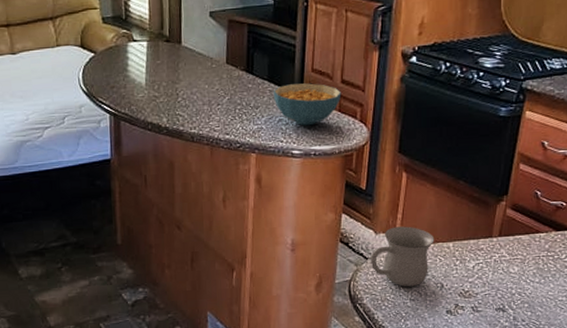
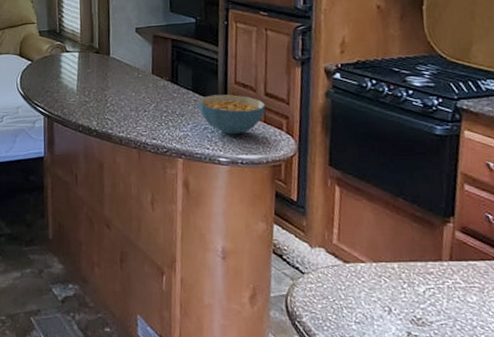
mug: present [370,226,435,287] -> none [307,242,377,308]

